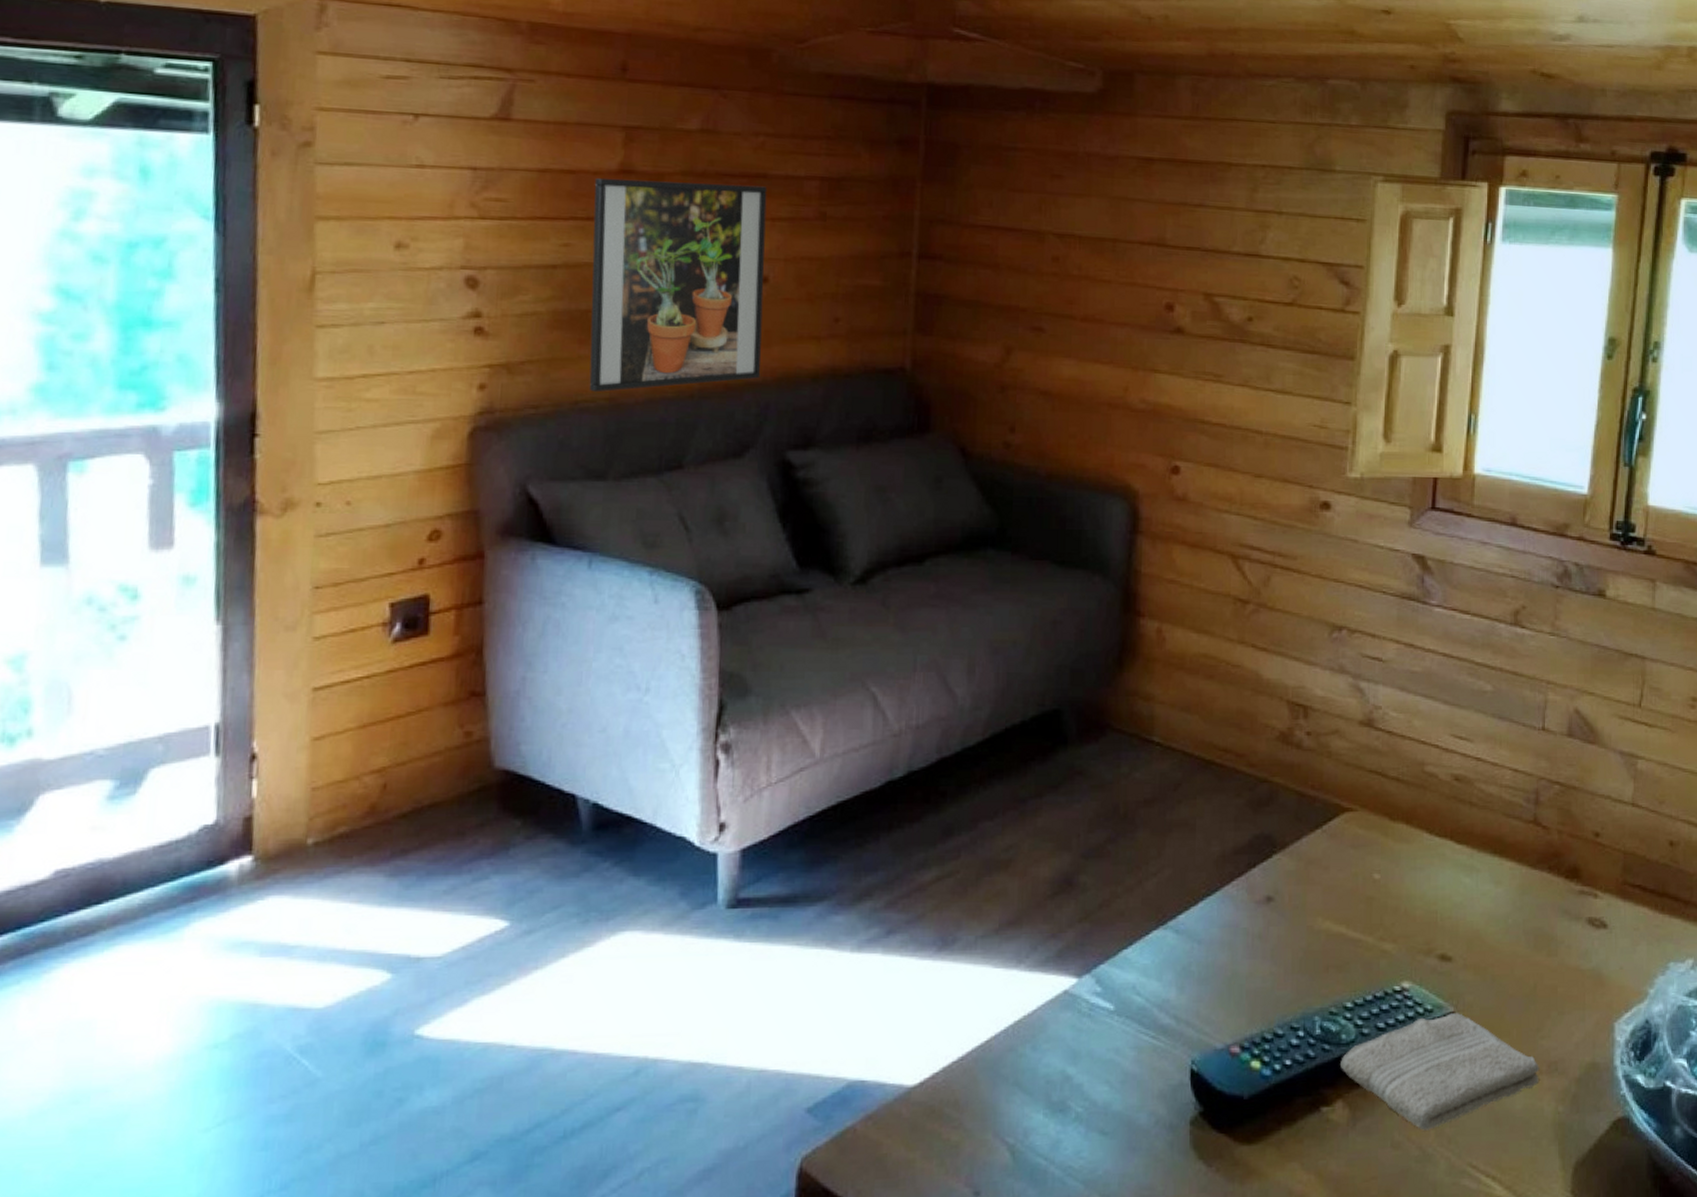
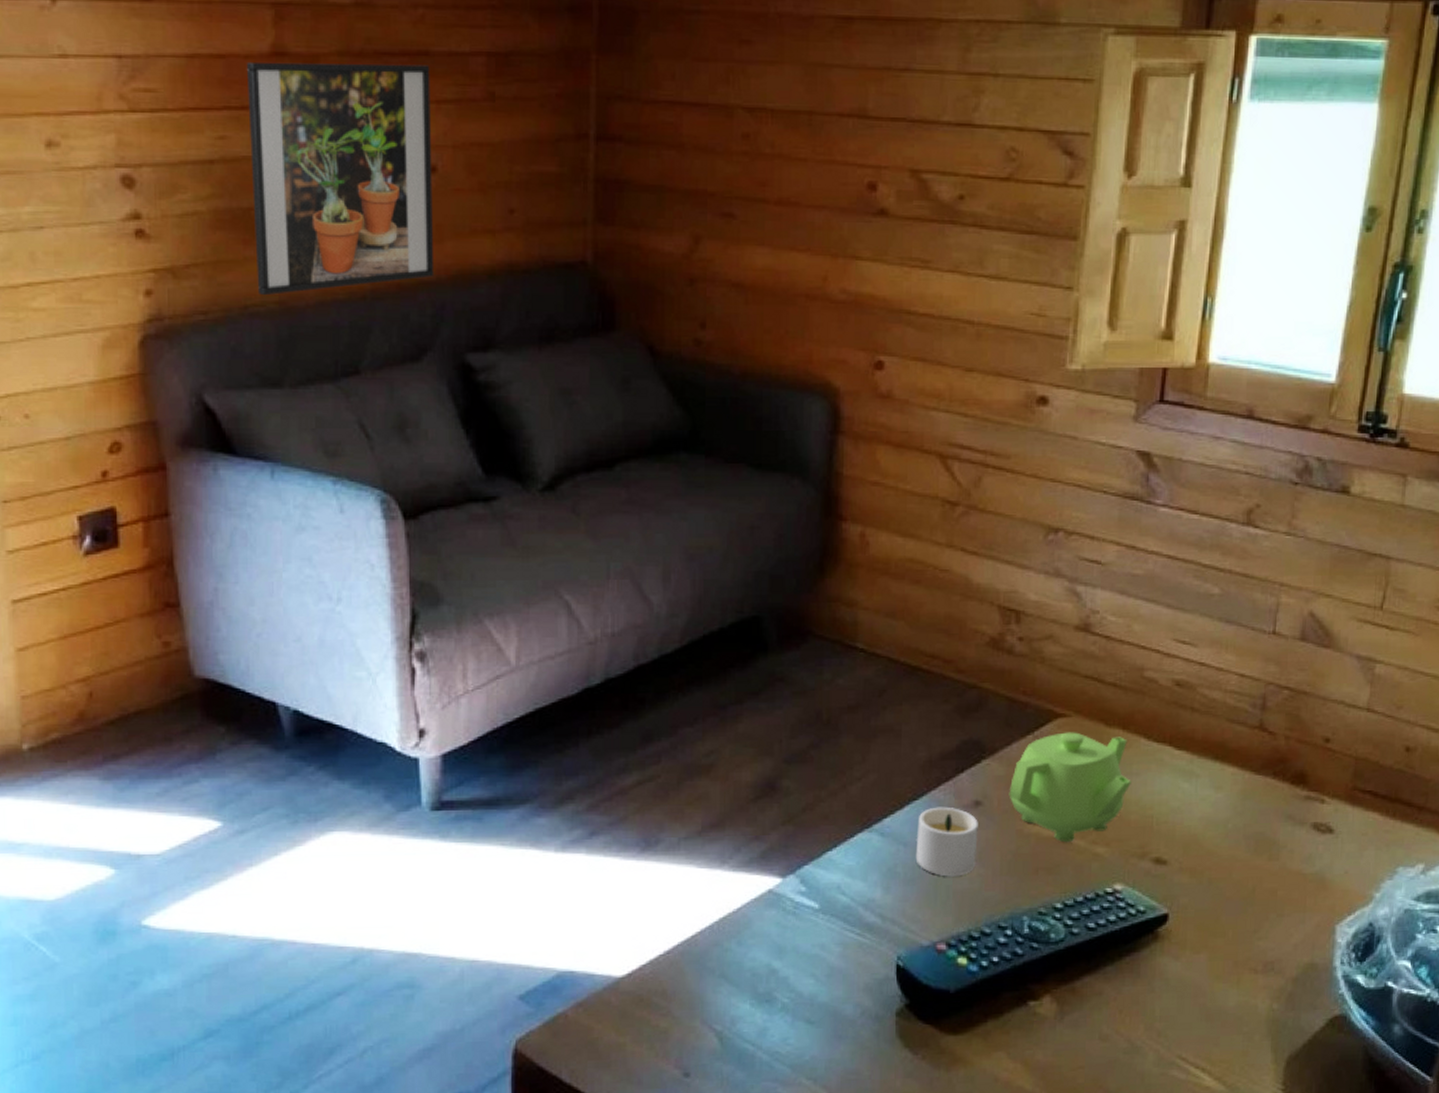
candle: none [1209,902,1270,976] -> present [915,806,978,877]
teapot: none [1299,826,1416,939] -> present [1008,732,1131,843]
washcloth: present [1340,1013,1540,1131] -> none [1049,914,1255,1025]

